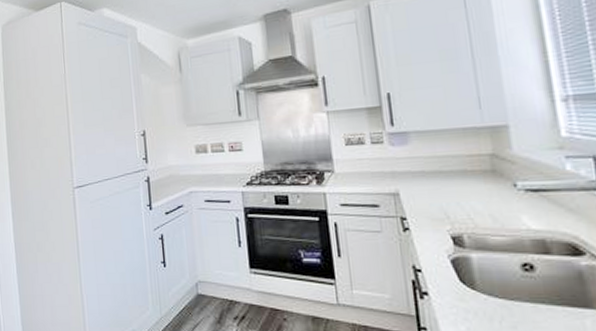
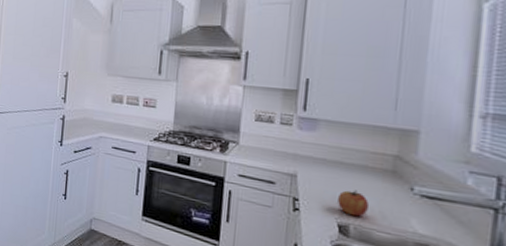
apple: none [445,197,477,225] -> present [338,190,369,217]

